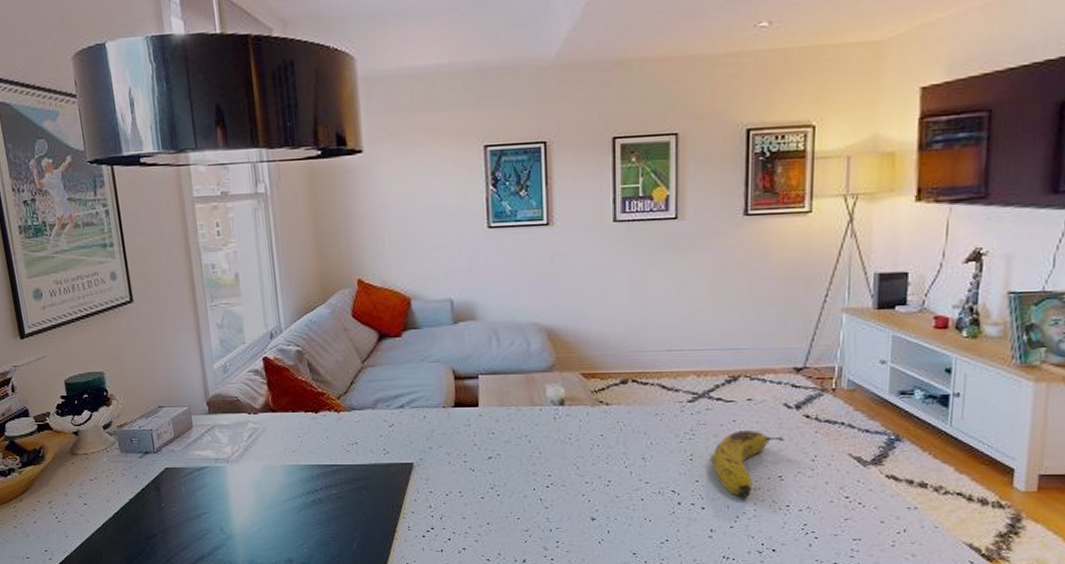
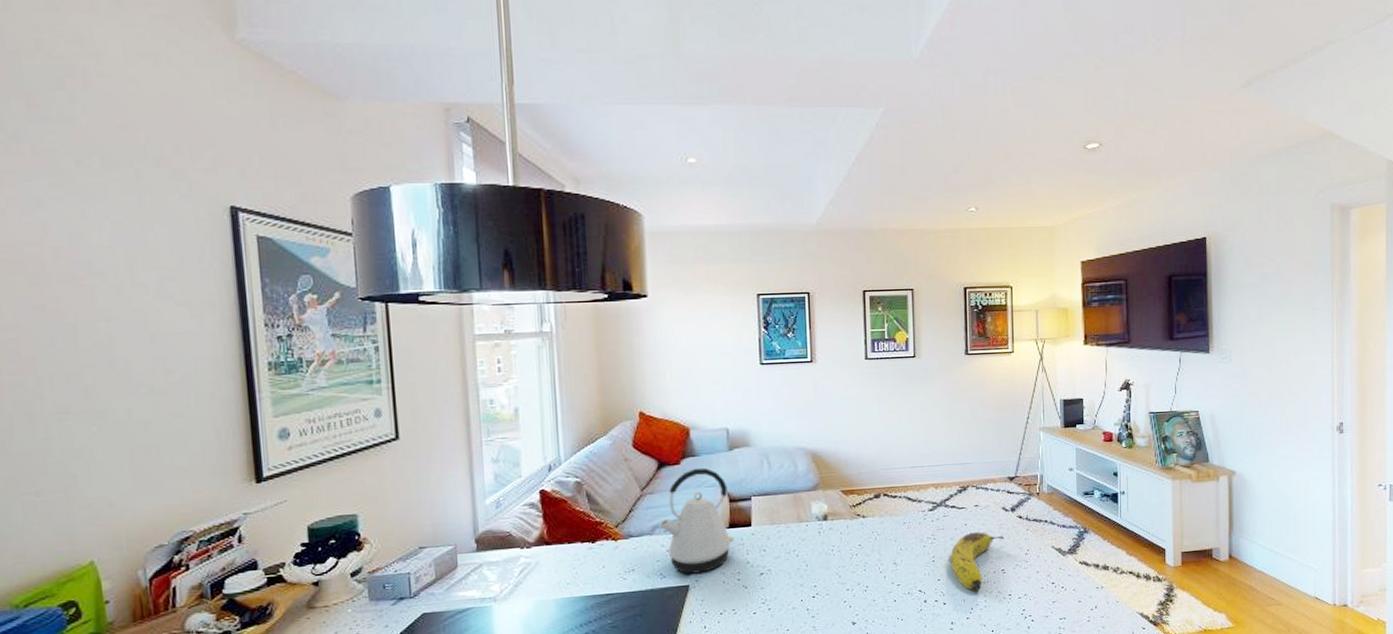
kettle: none [381,341,460,452] -> present [659,467,734,574]

